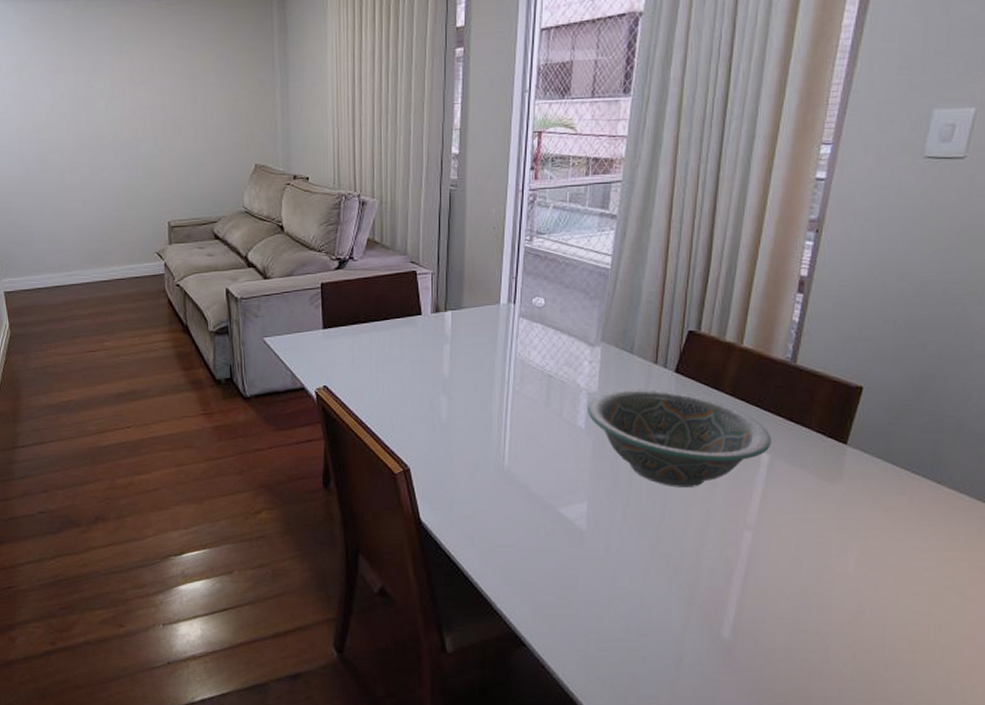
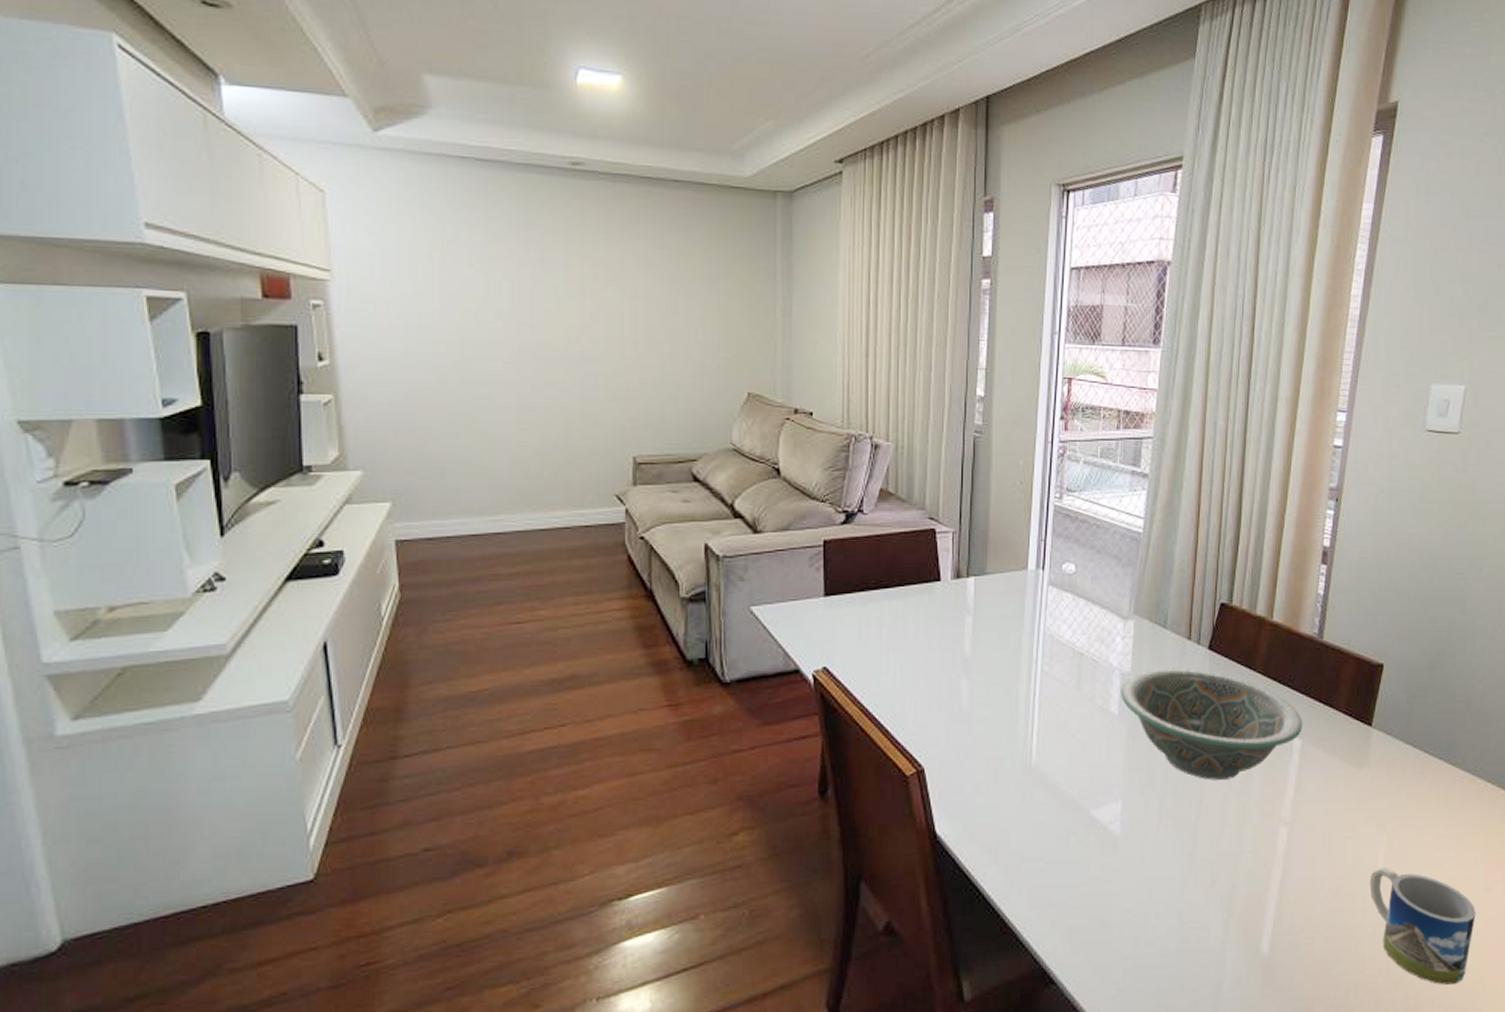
mug: none [838,573,956,681] -> present [1369,867,1476,985]

